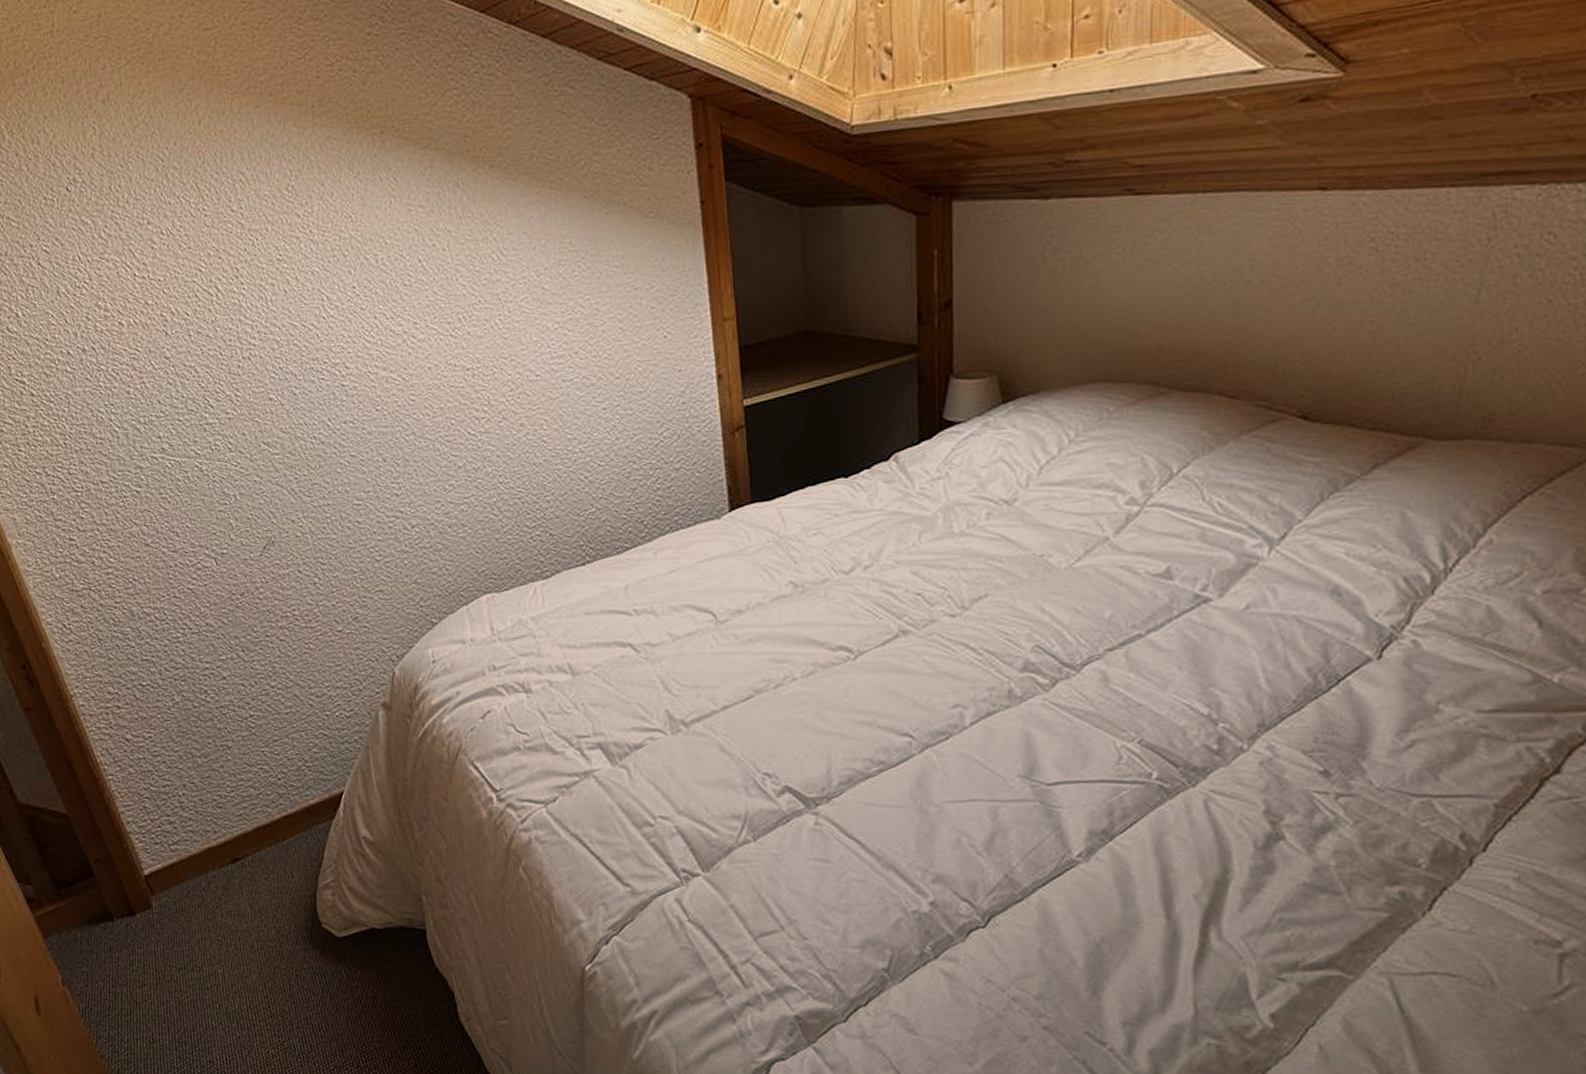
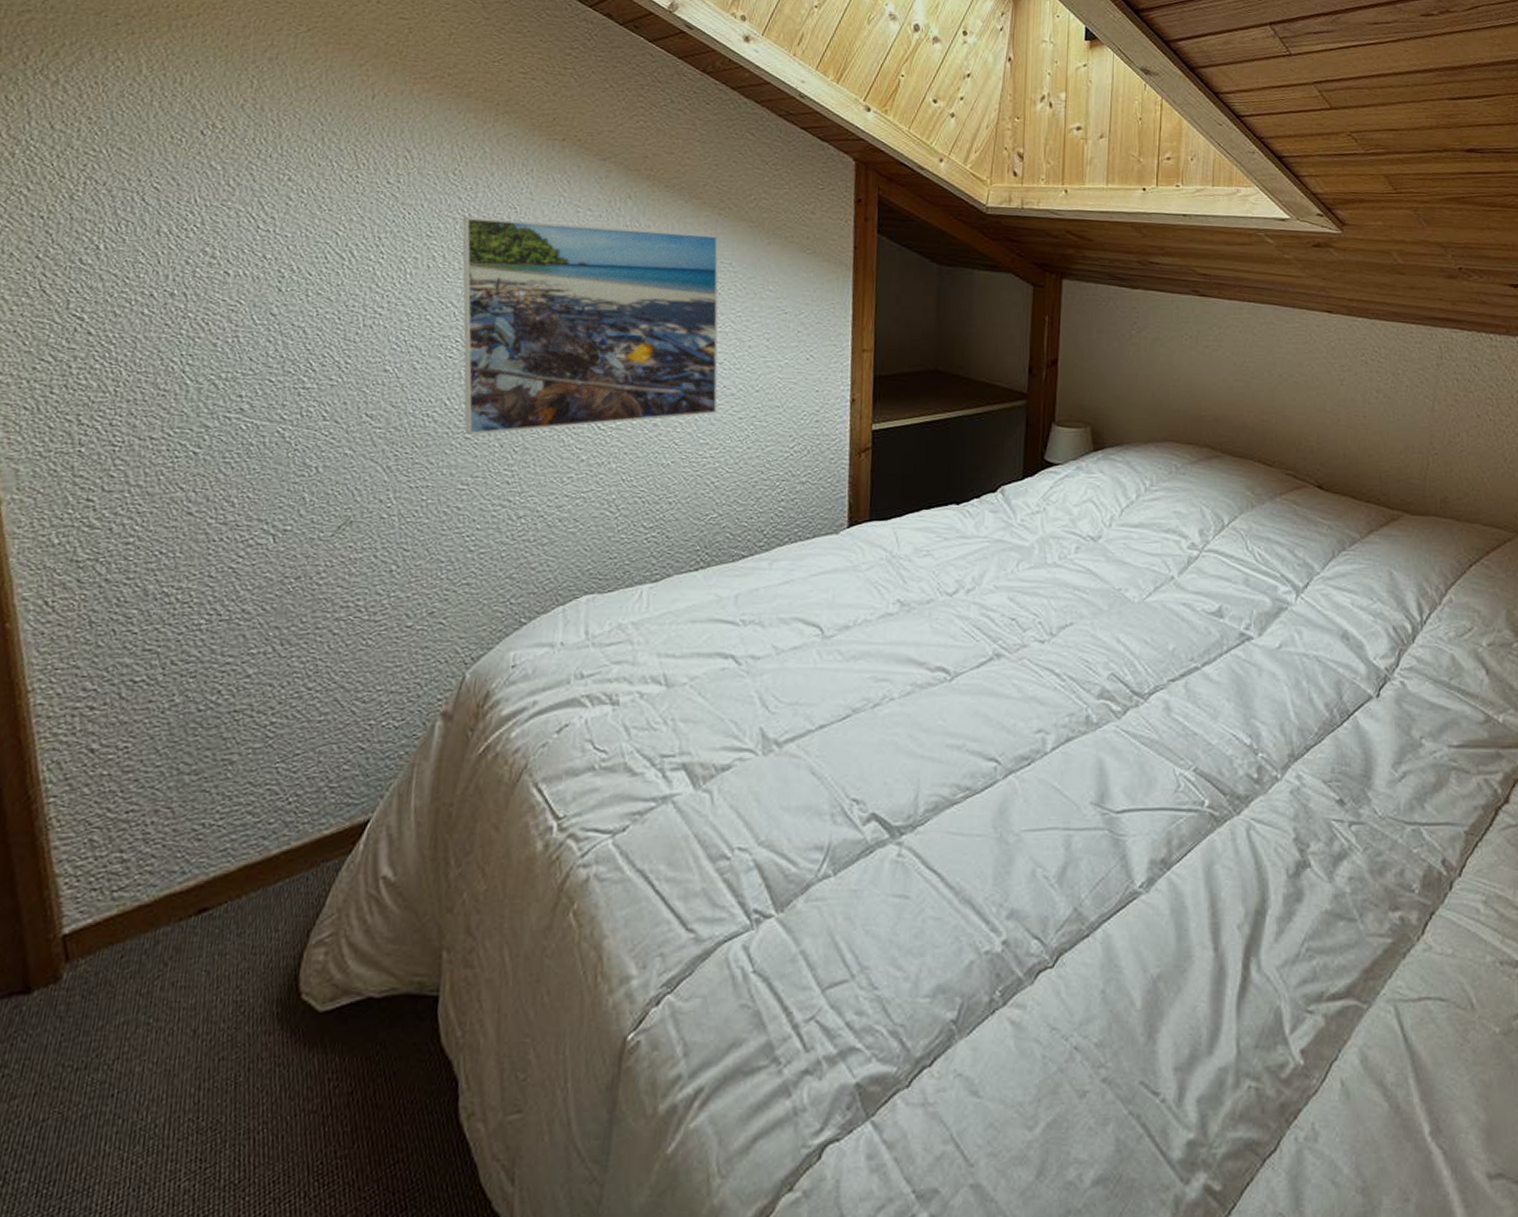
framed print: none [305,212,580,452] -> present [462,216,719,435]

